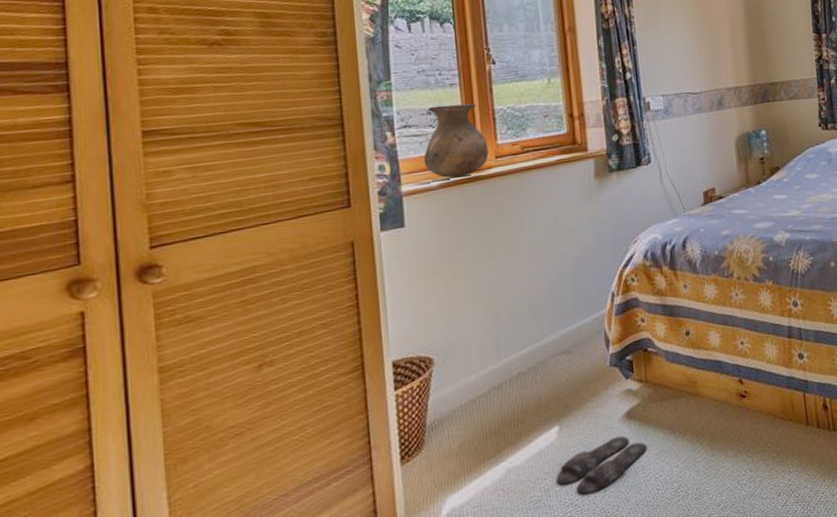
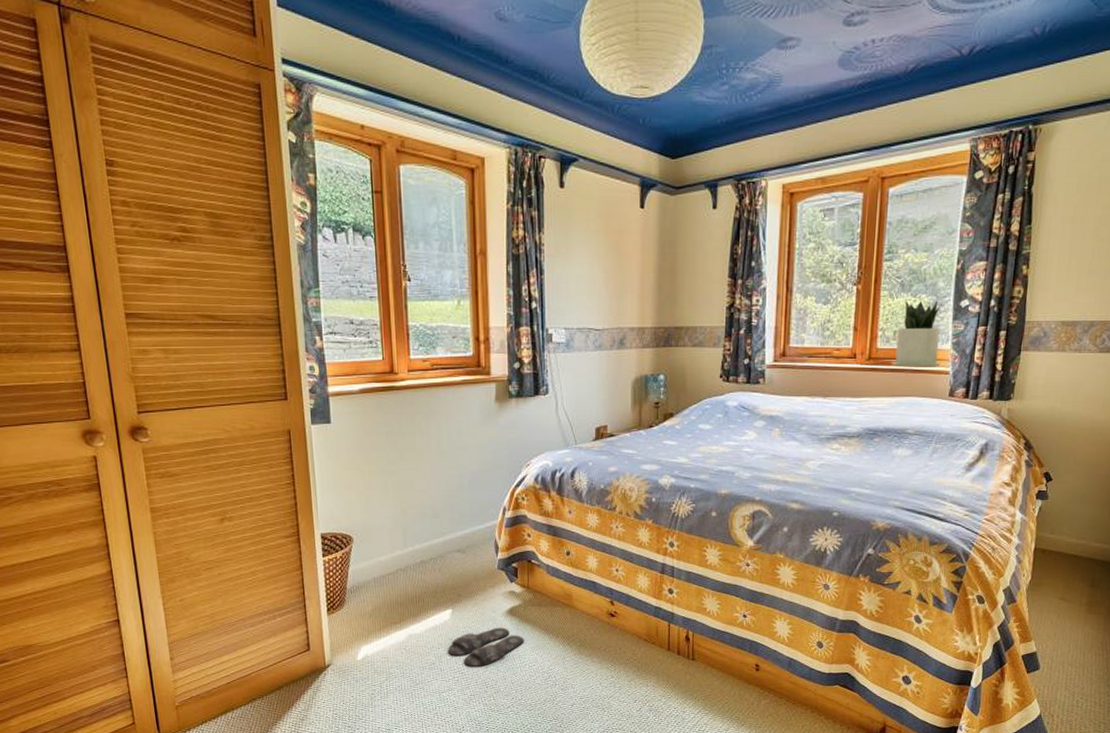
vase: present [423,103,489,179] -> none [347,316,402,385]

